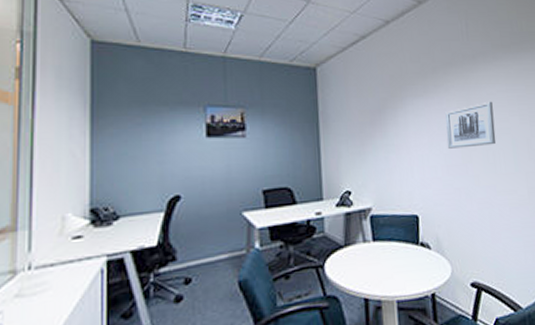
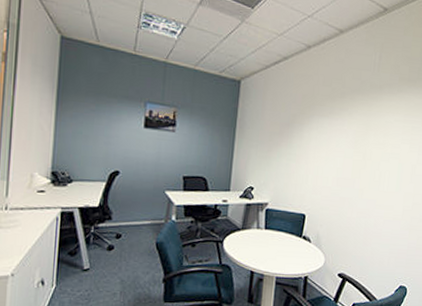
wall art: present [445,101,496,149] -> none [341,128,389,166]

